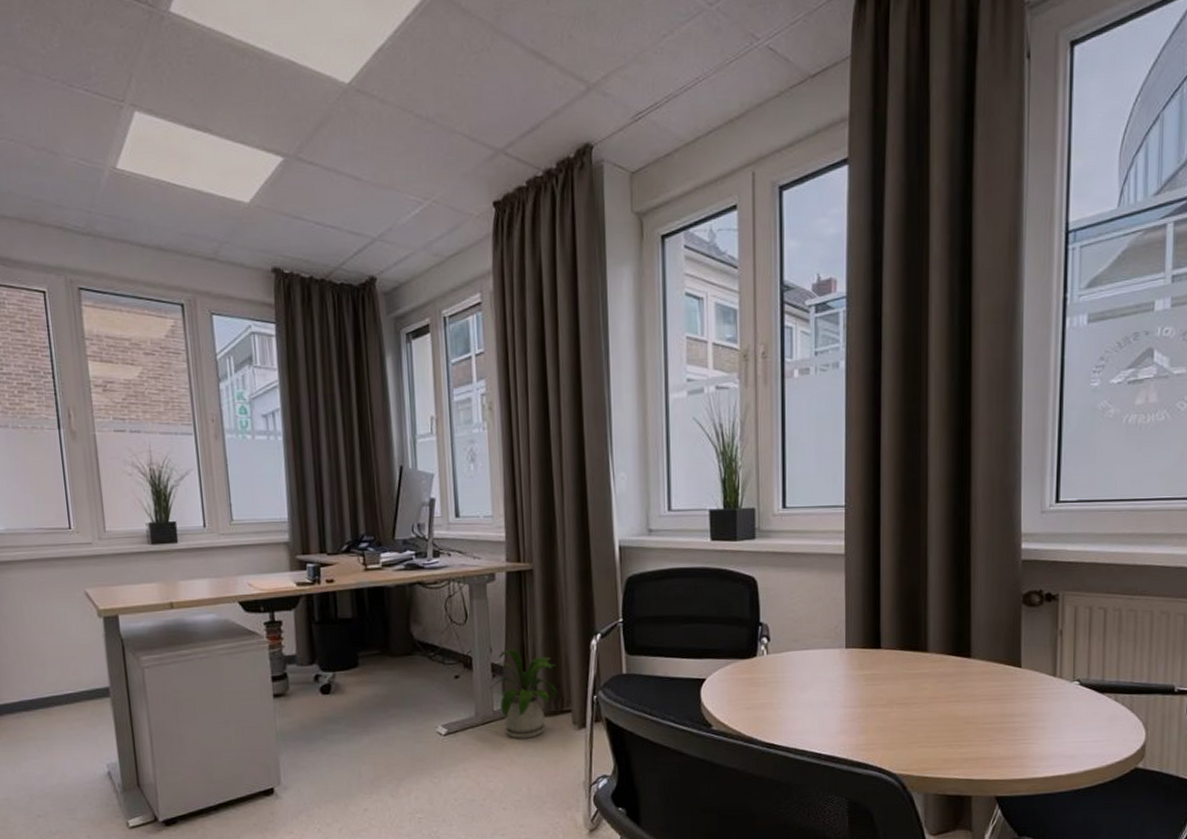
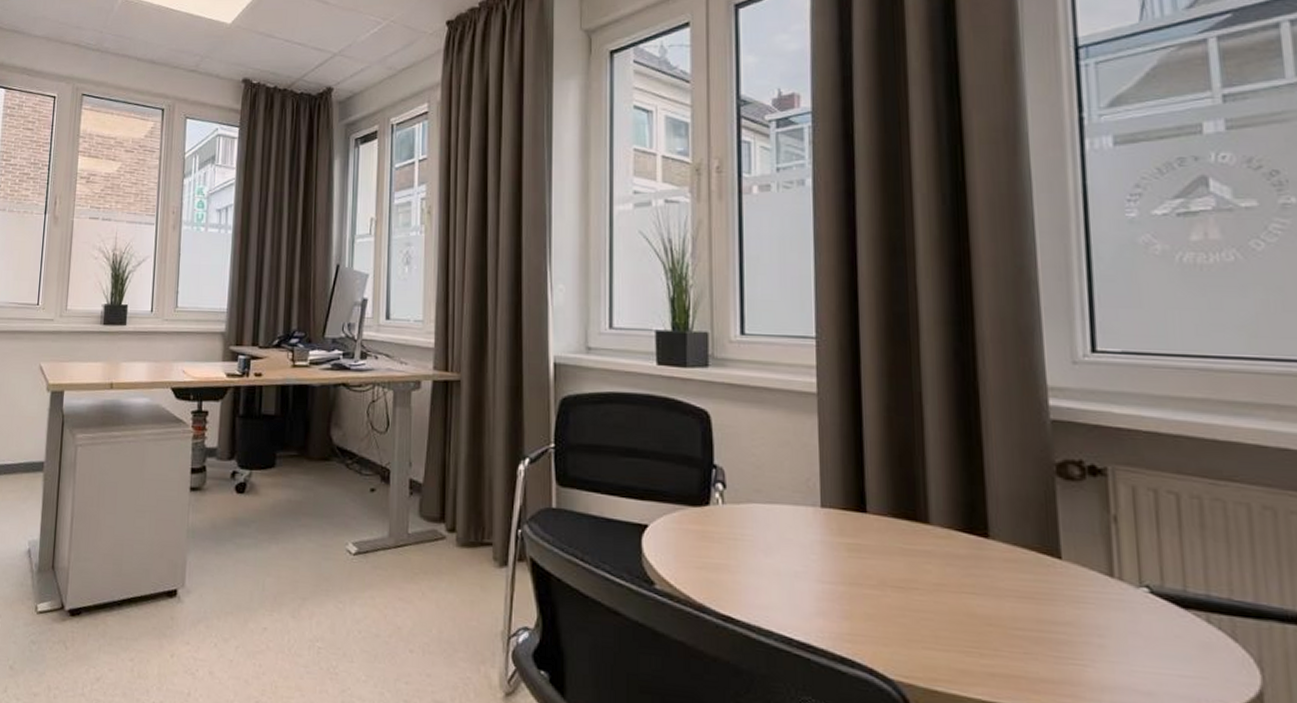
house plant: present [489,649,557,739] -> none [405,465,479,571]

